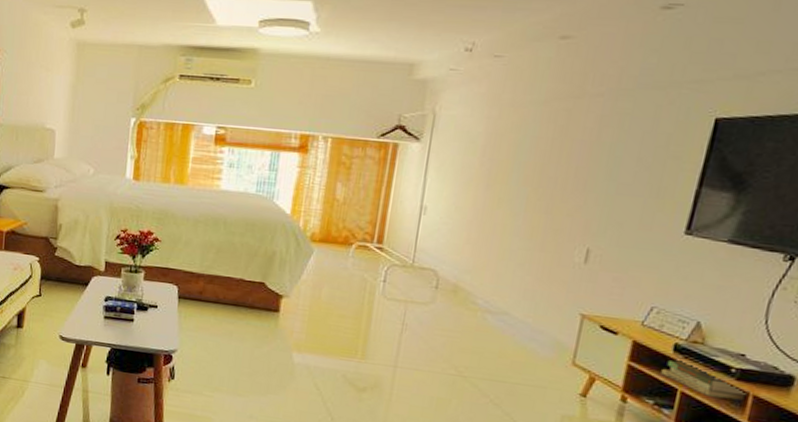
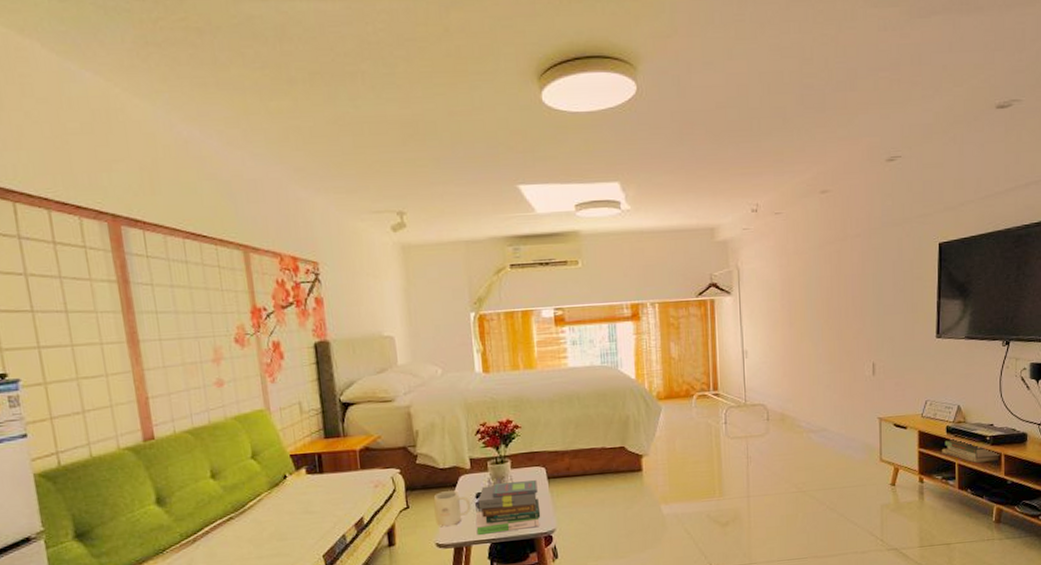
mug: none [63,287,99,323] -> present [433,490,471,527]
books: none [99,291,167,343] -> present [475,480,541,535]

